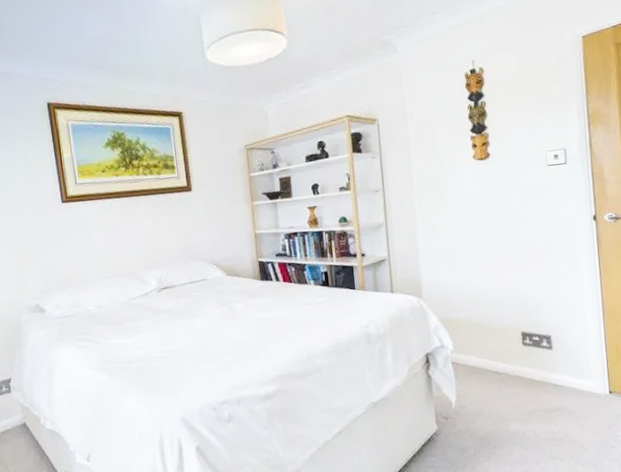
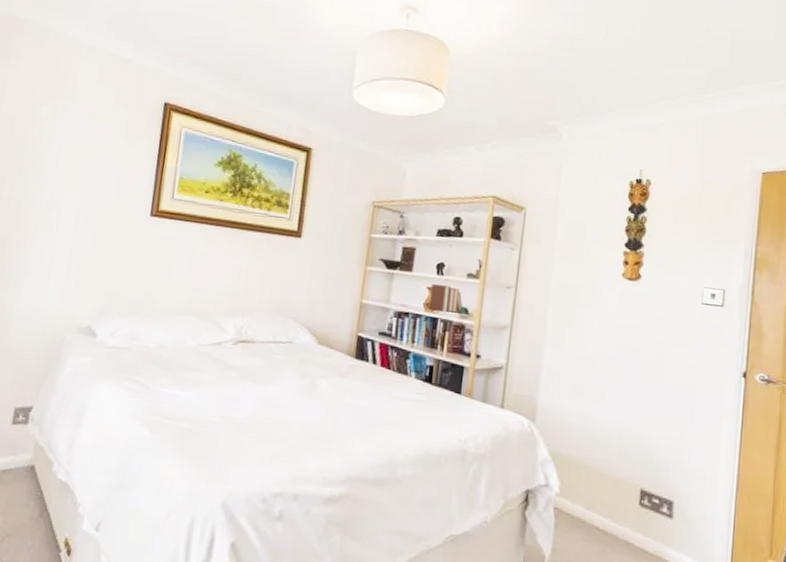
books: none [311,202,342,227] -> present [429,283,463,313]

